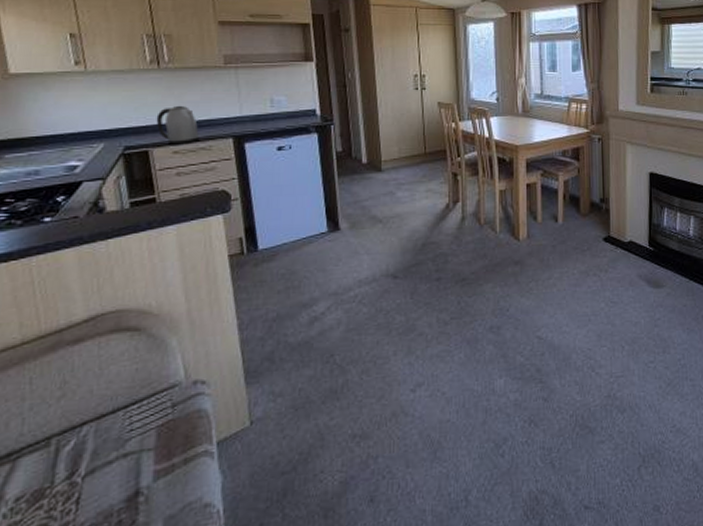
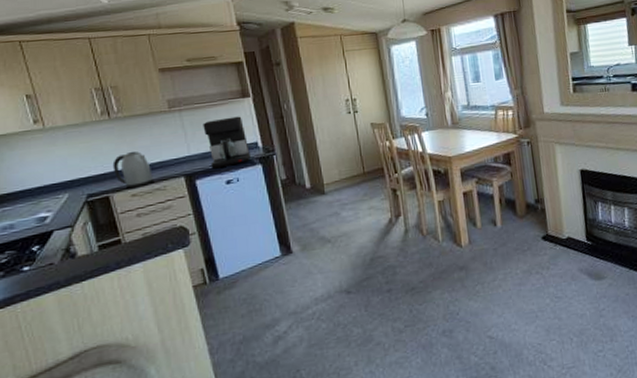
coffee maker: none [259,80,307,133] -> present [203,116,250,169]

